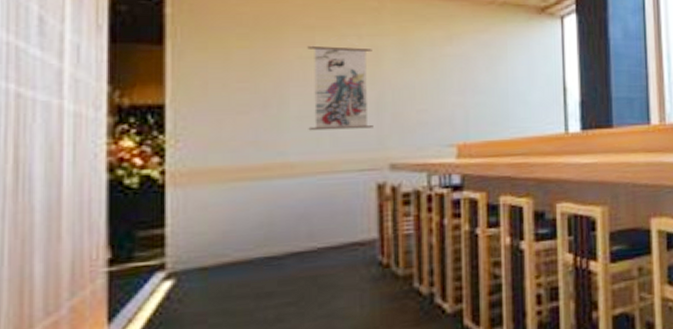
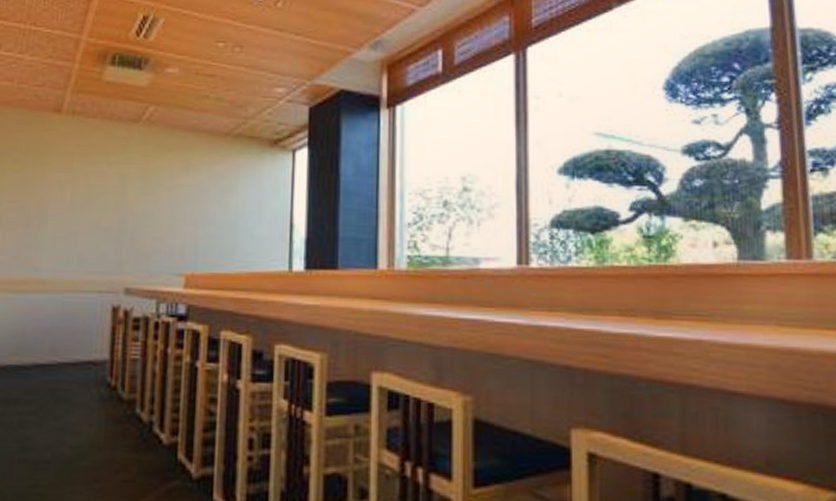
wall scroll: present [307,37,373,131] -> none [60,163,119,252]

